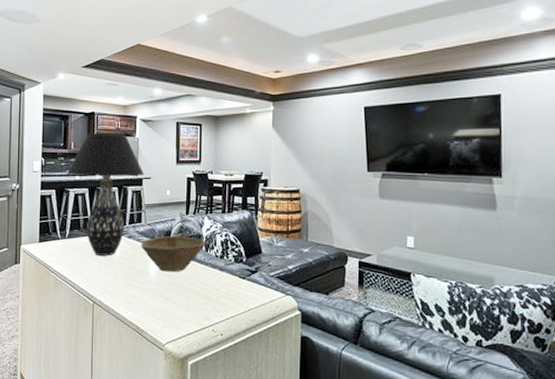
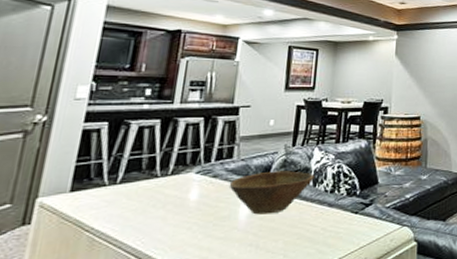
table lamp: present [66,133,144,256] -> none [129,53,243,203]

